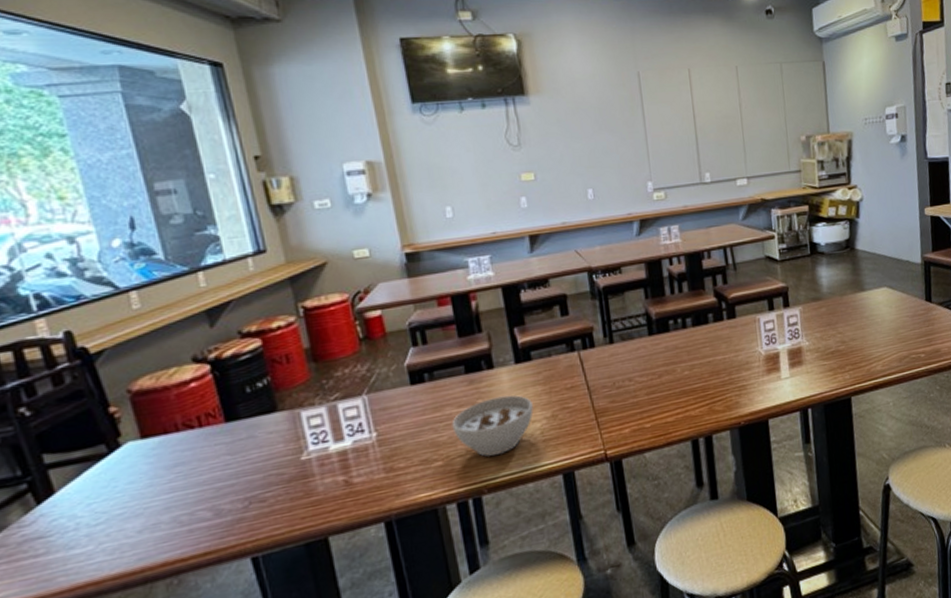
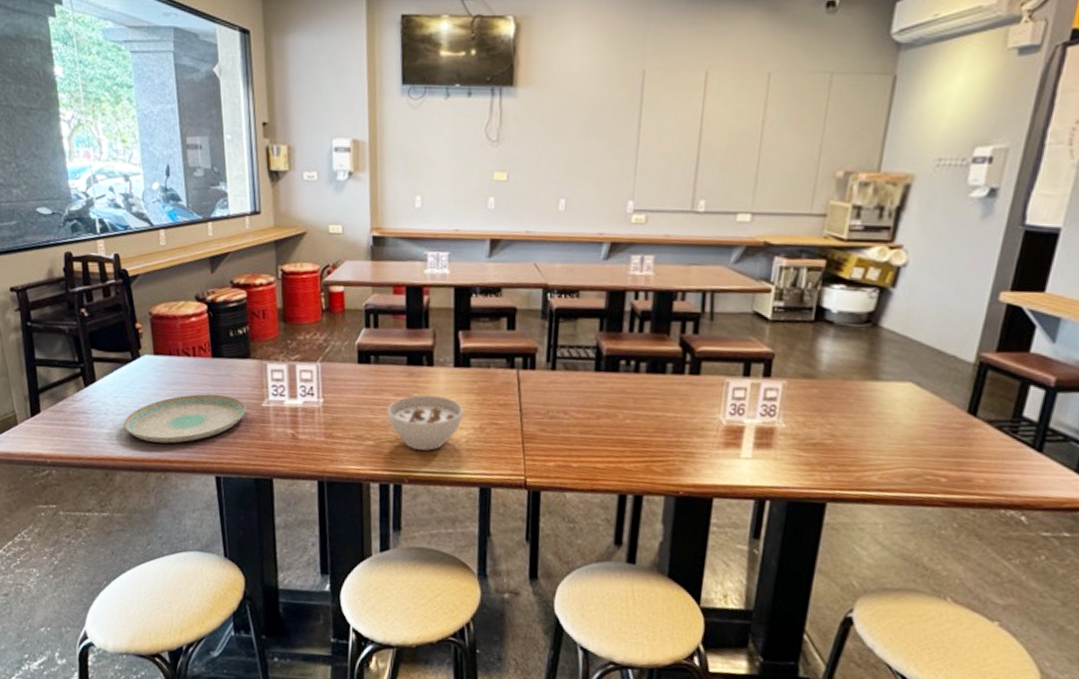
plate: none [105,459,281,547] -> present [123,394,246,444]

